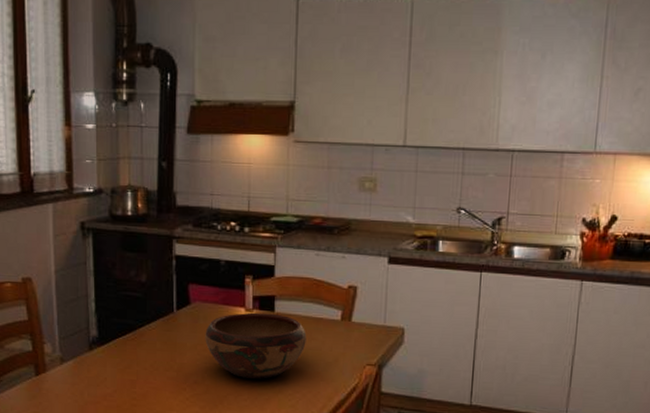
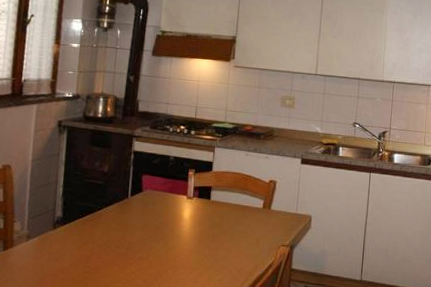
decorative bowl: present [205,312,307,379] -> none [152,200,235,256]

